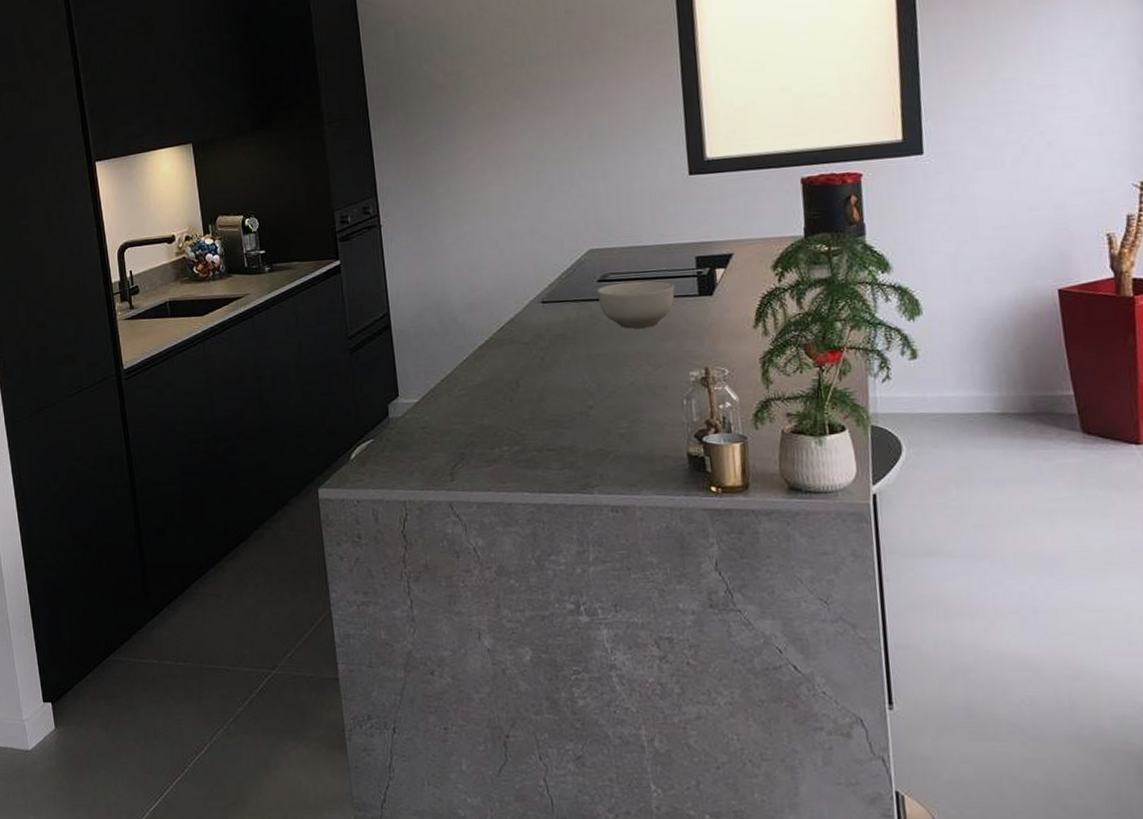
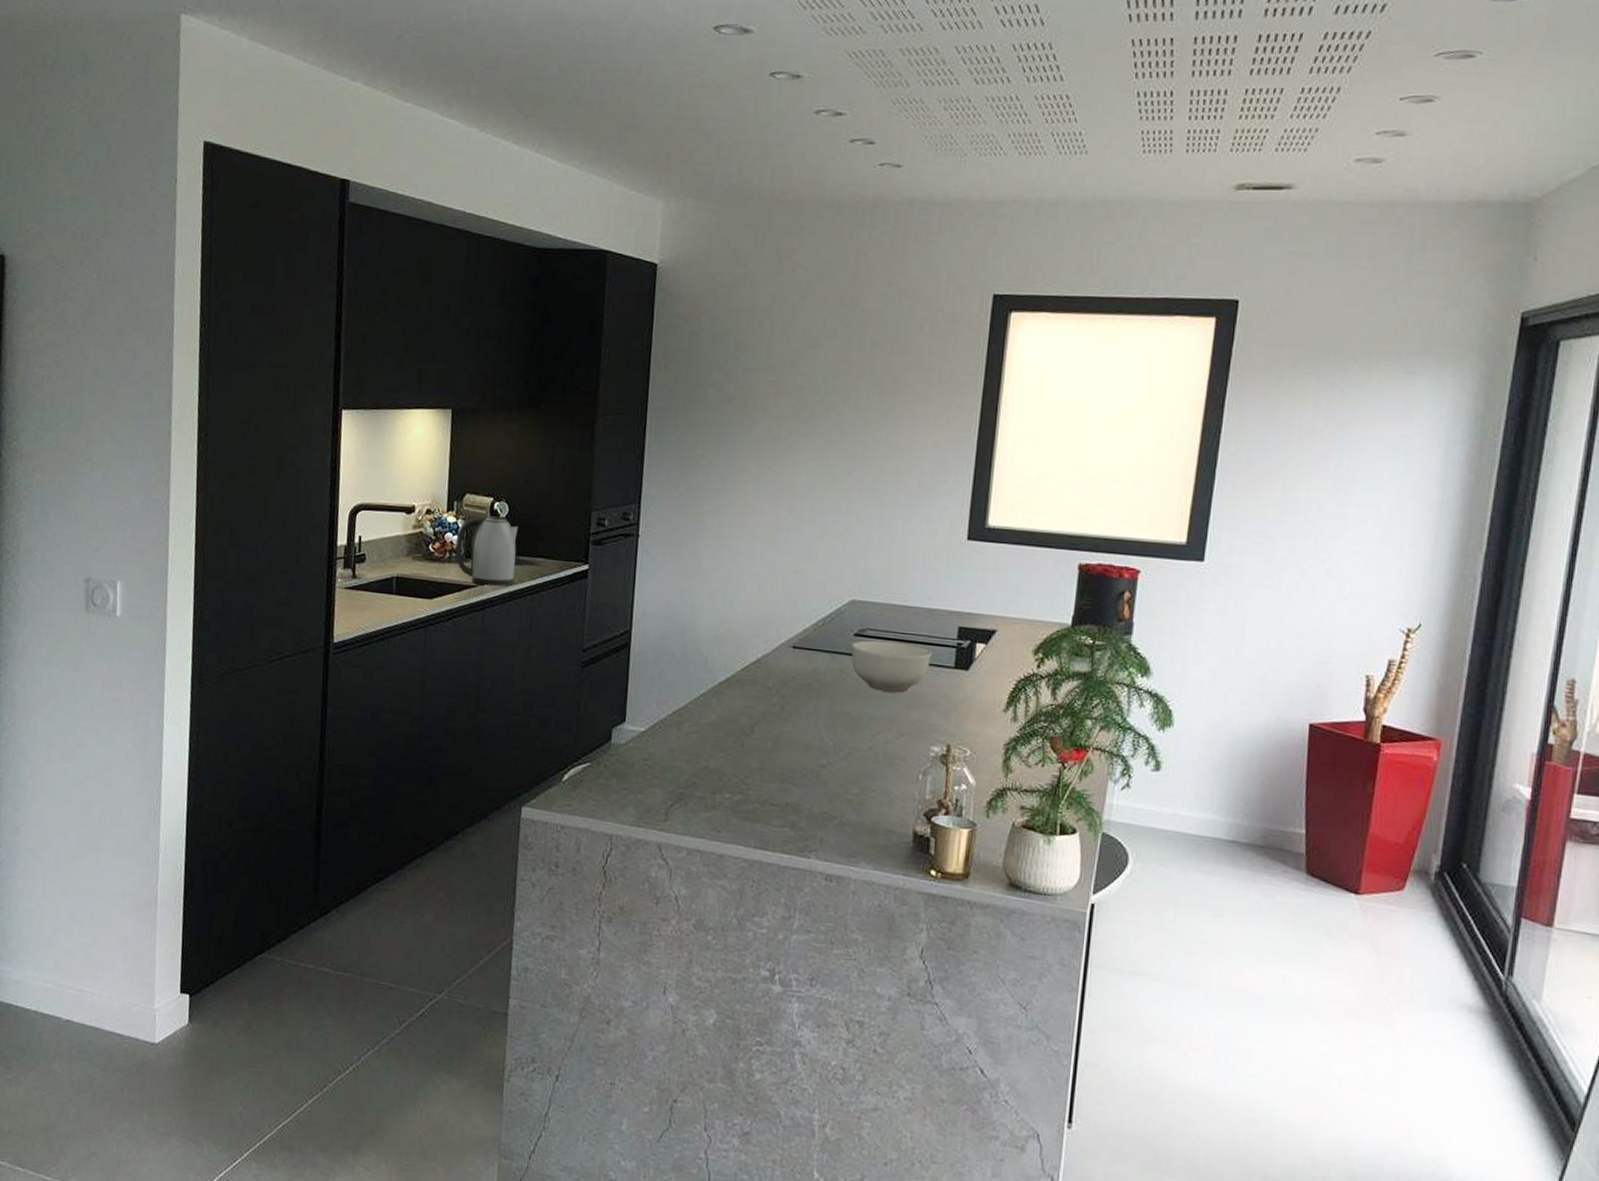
kettle: none [216,231,276,296] -> present [455,515,518,587]

